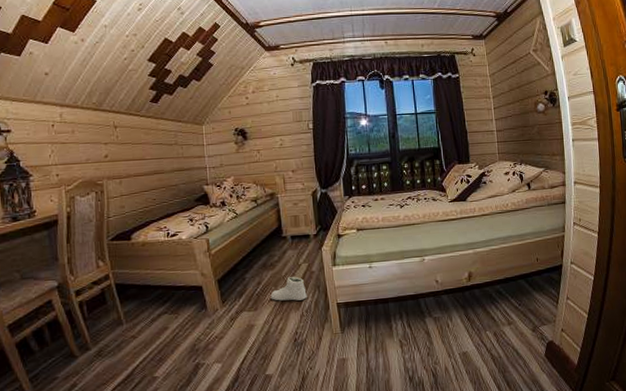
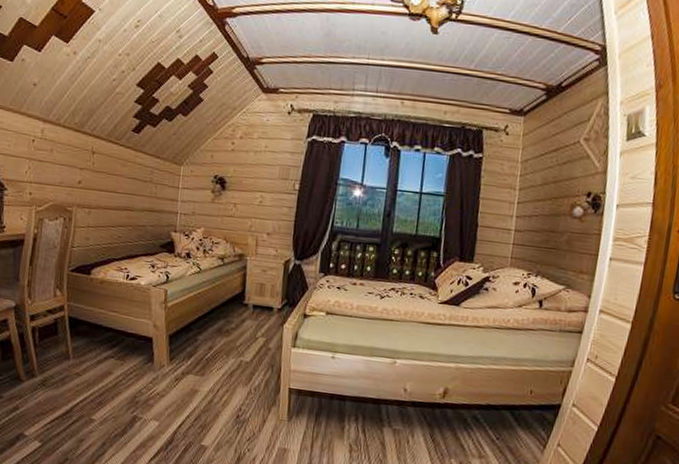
sneaker: present [270,277,307,301] -> none [220,348,259,377]

